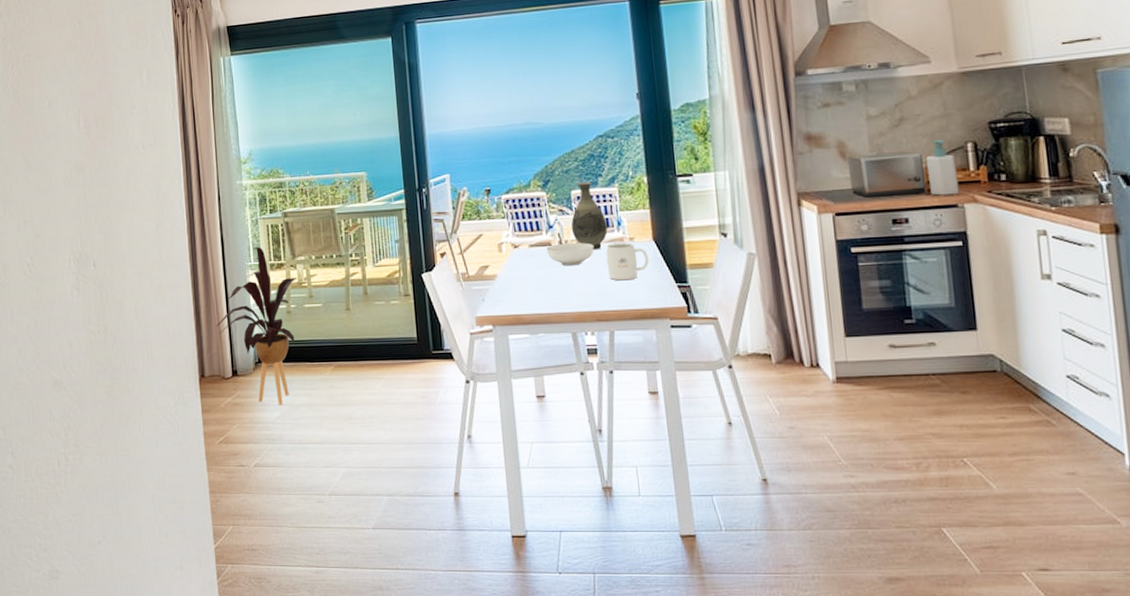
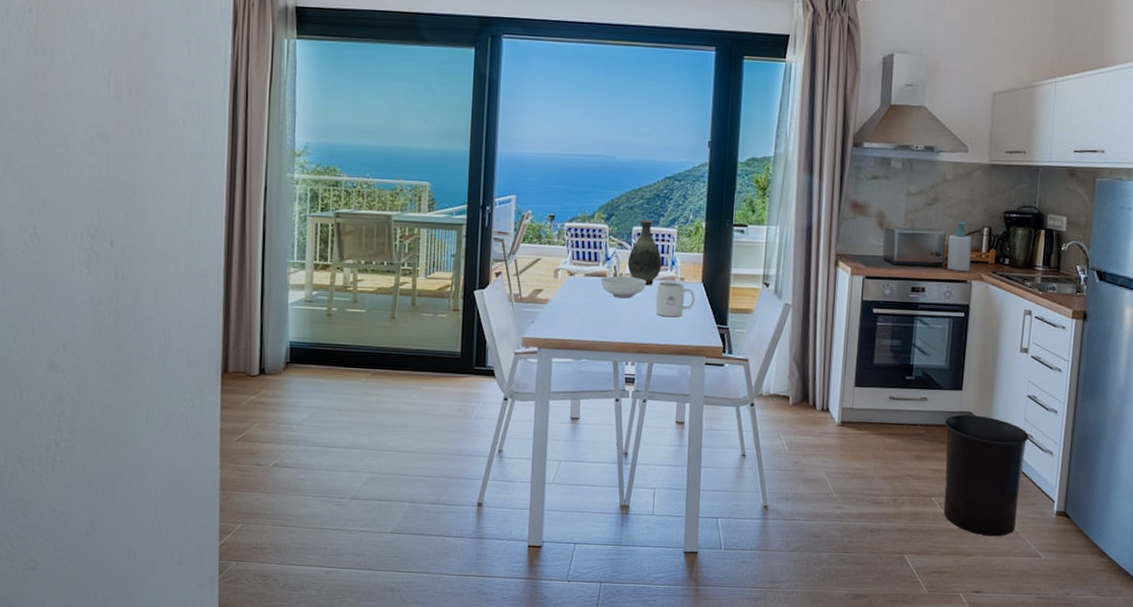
house plant: present [216,246,297,405] -> none [247,244,343,408]
waste bin: none [962,357,1079,501] -> present [943,414,1029,537]

